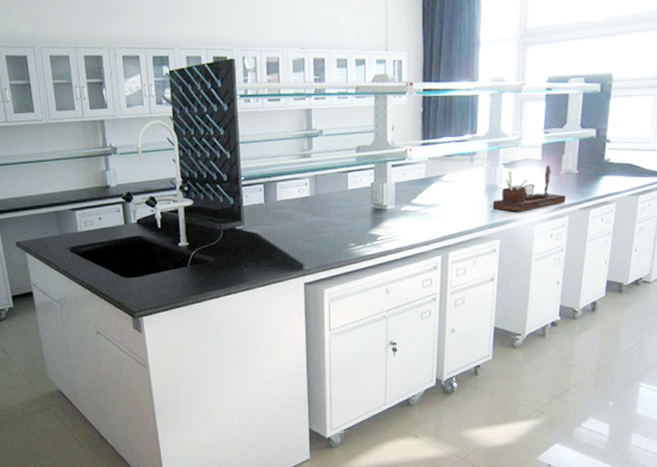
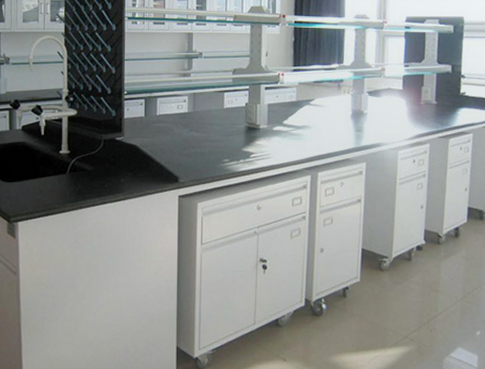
desk organizer: present [492,165,566,212] -> none [358,95,426,137]

